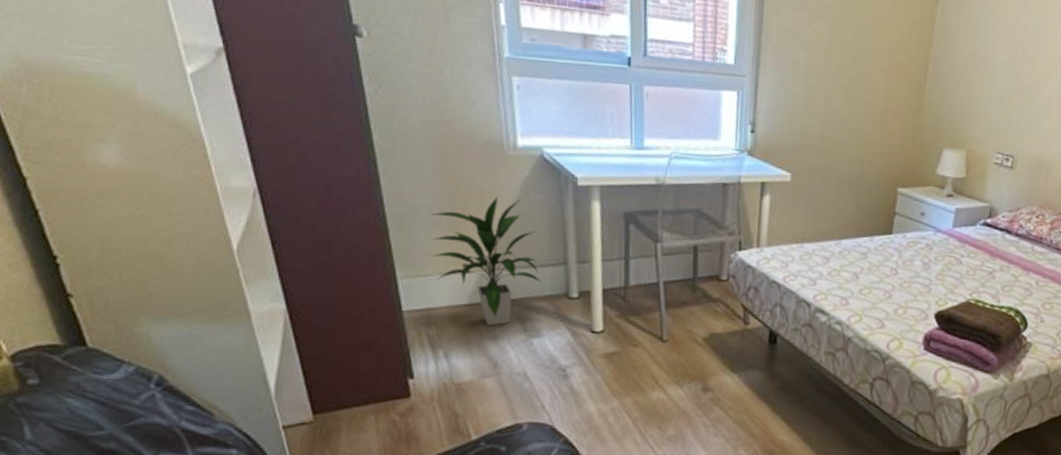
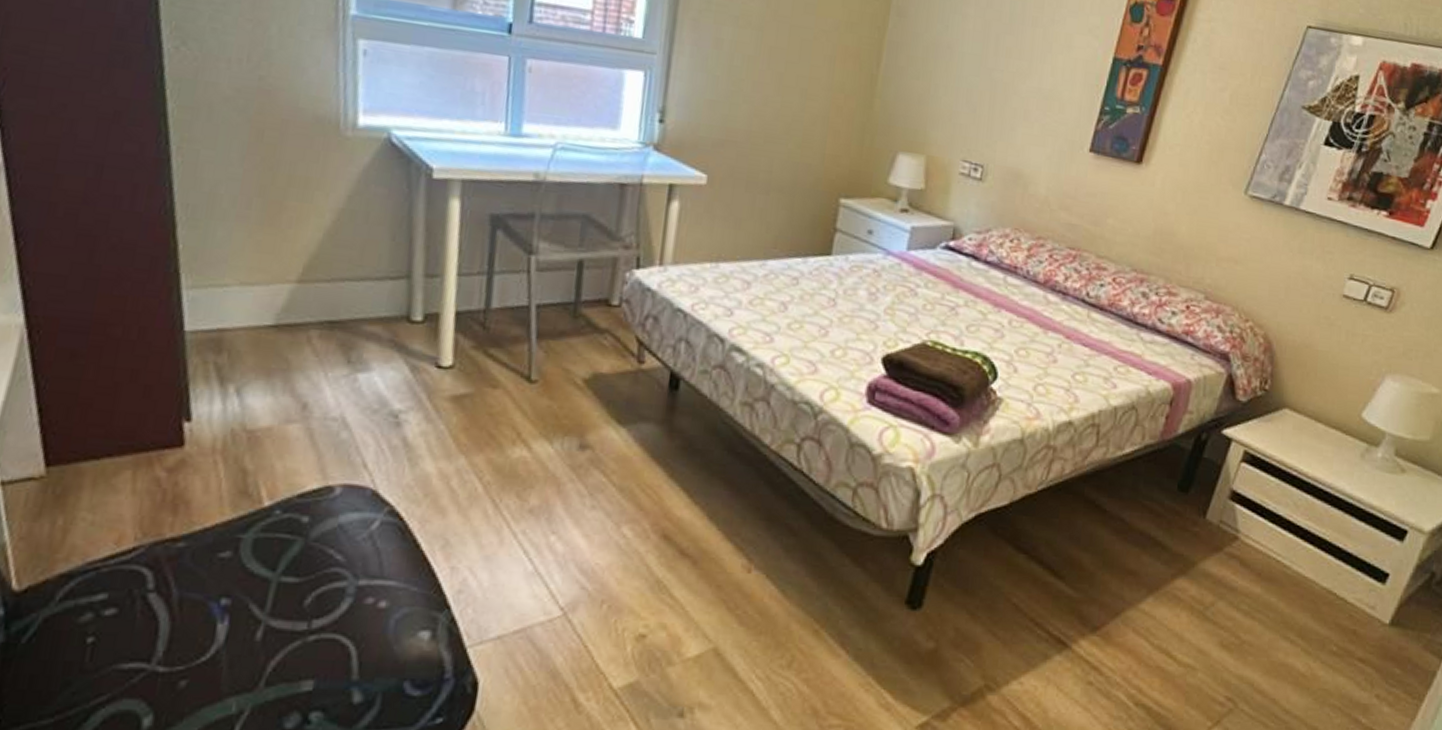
indoor plant: present [430,196,542,326] -> none [230,187,376,355]

